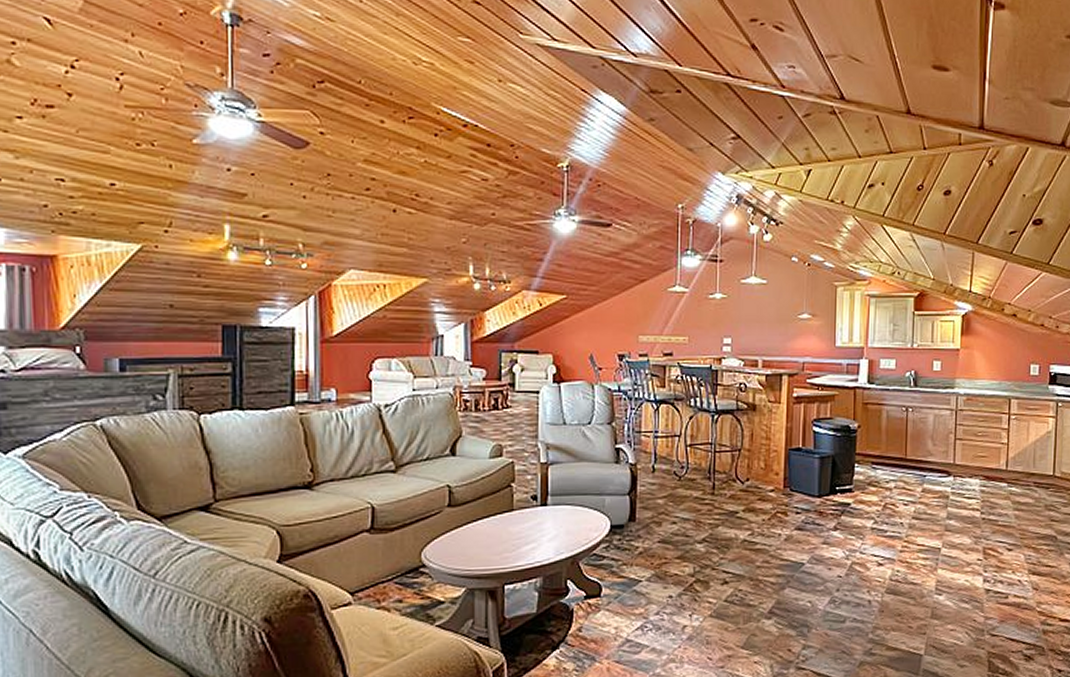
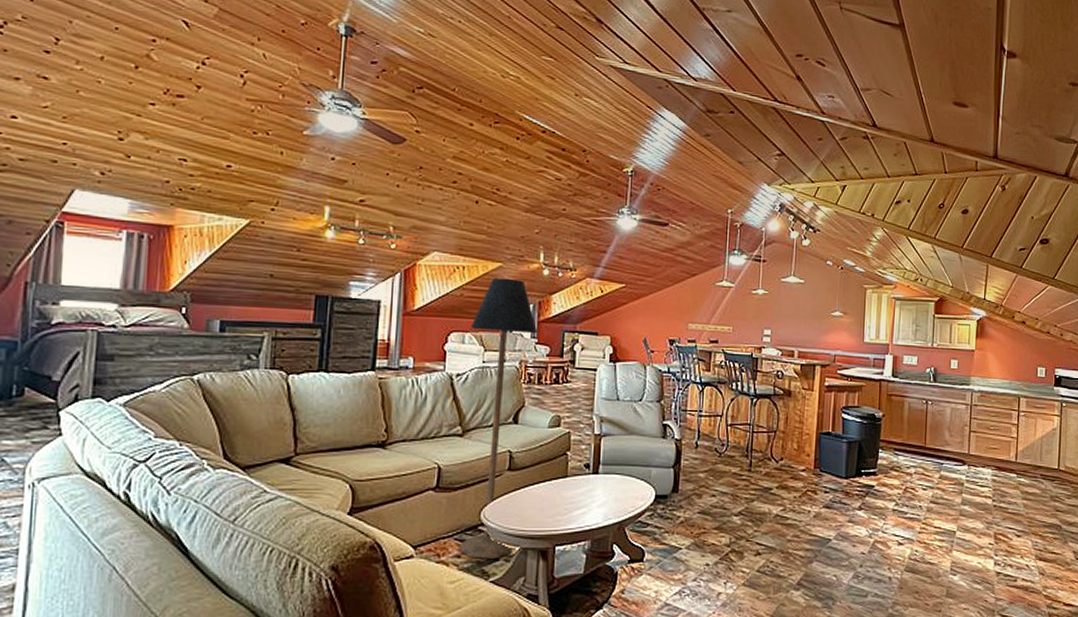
floor lamp: none [397,295,472,602] -> present [458,277,538,559]

